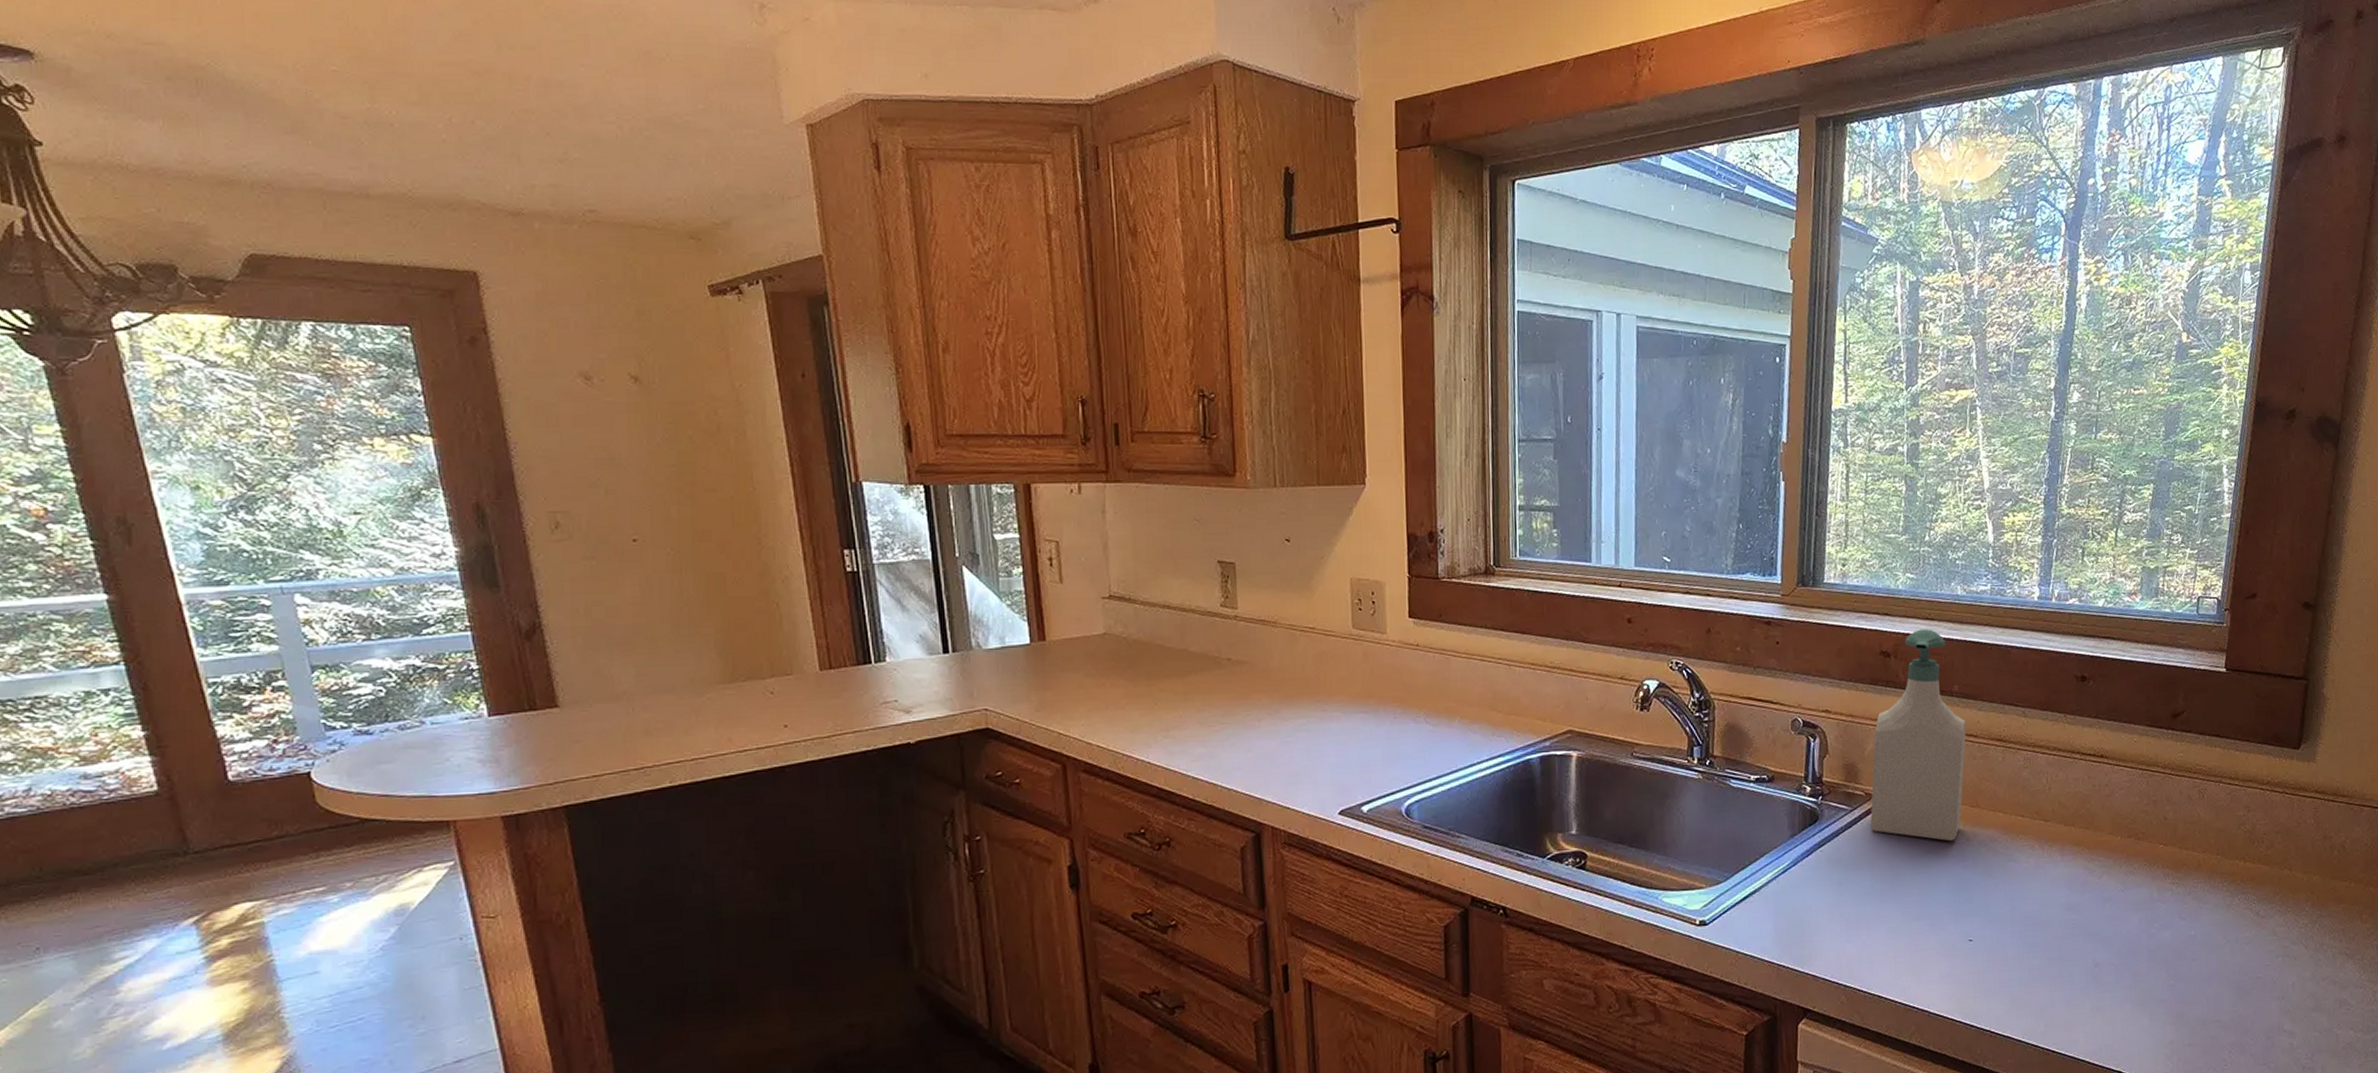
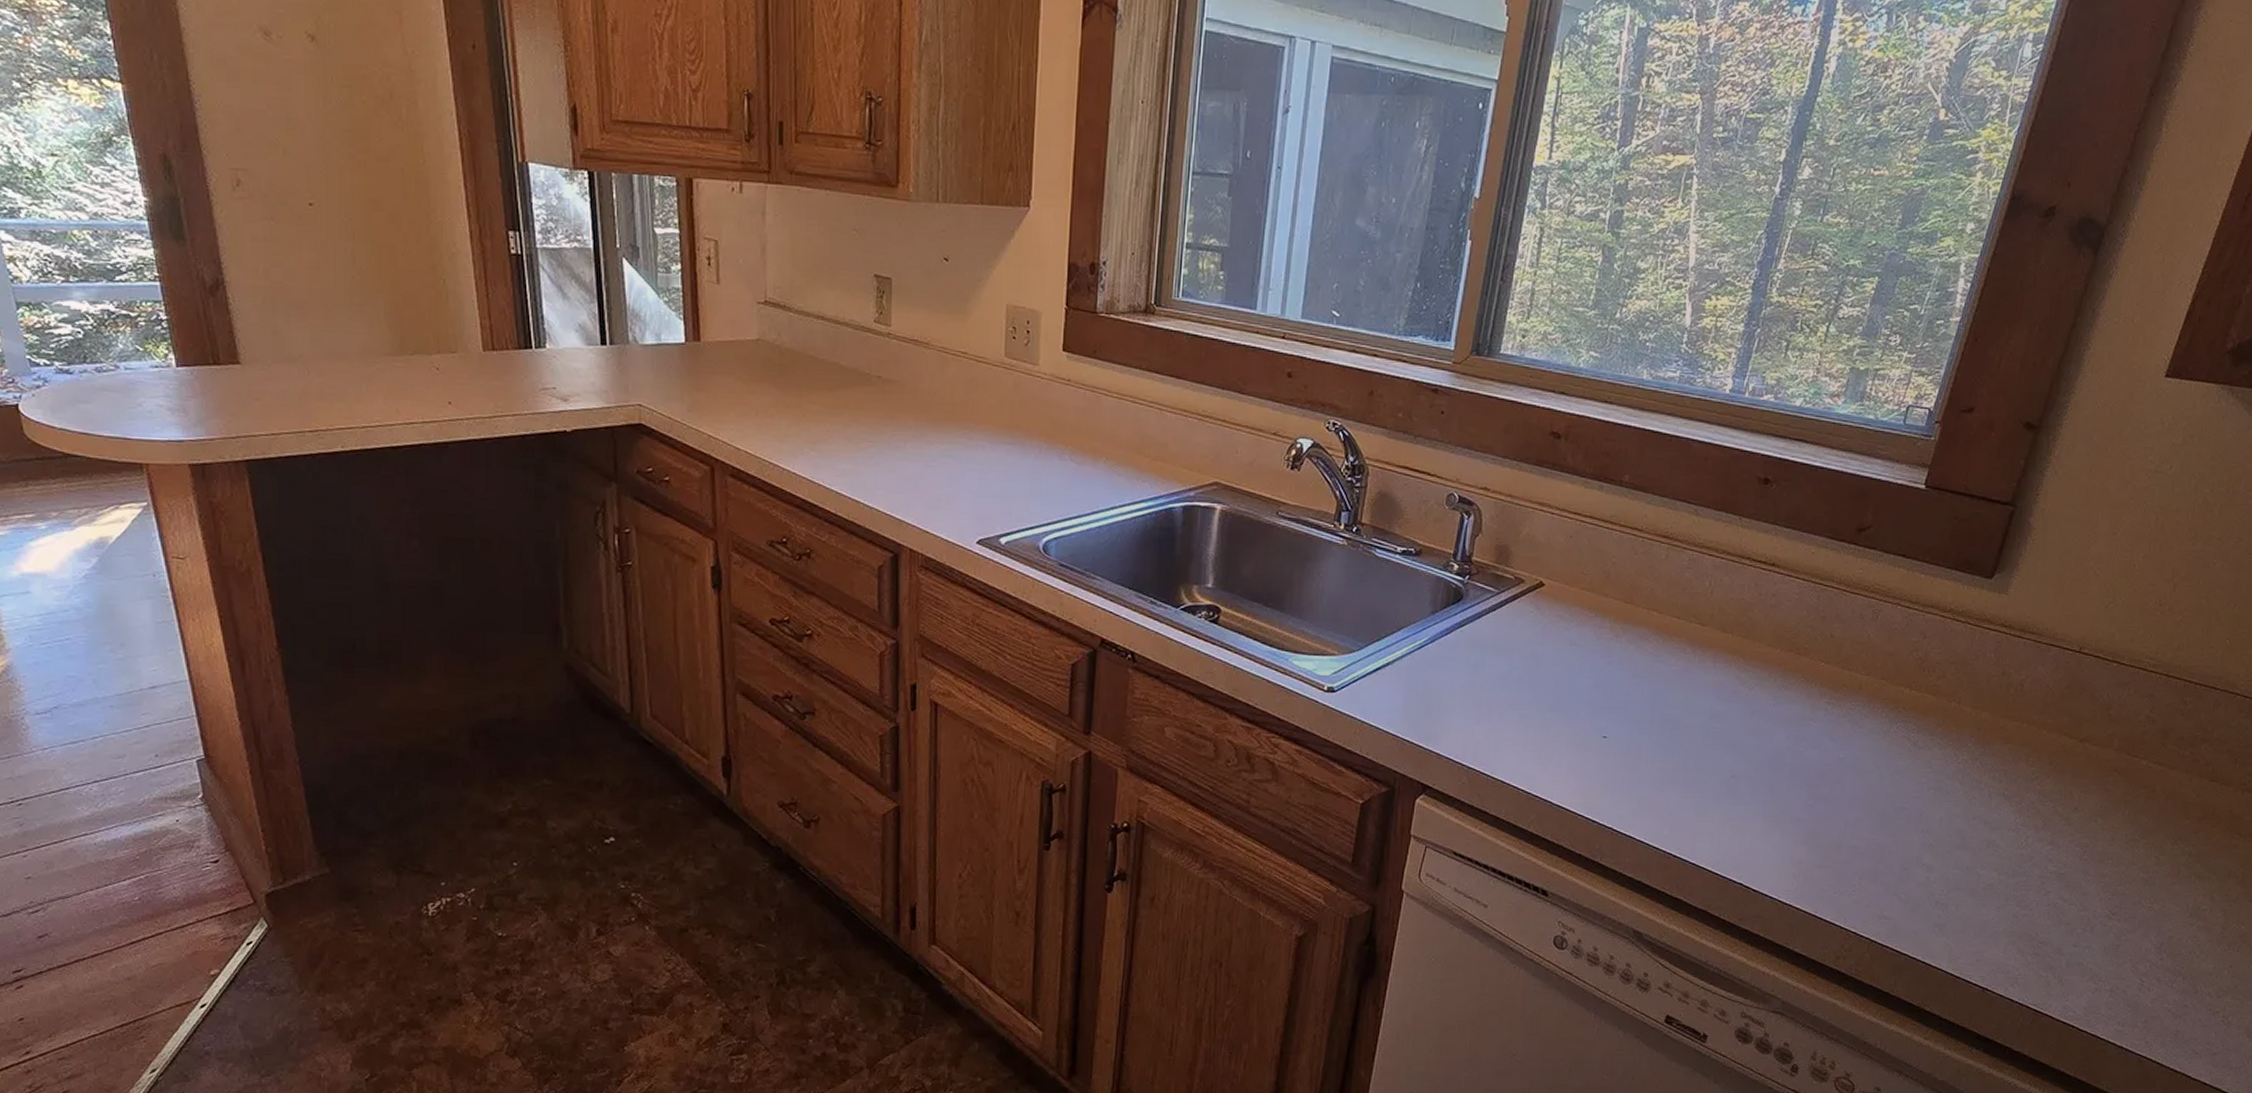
soap bottle: present [1870,629,1966,842] -> none [1516,412,1632,636]

